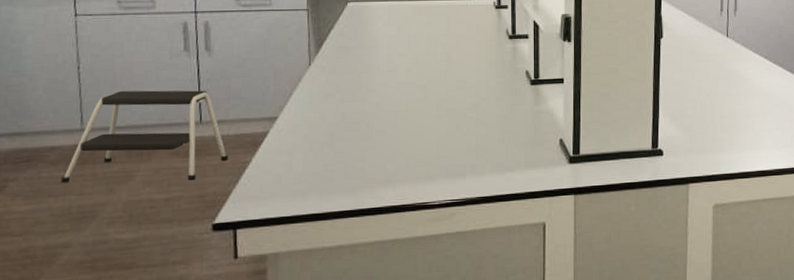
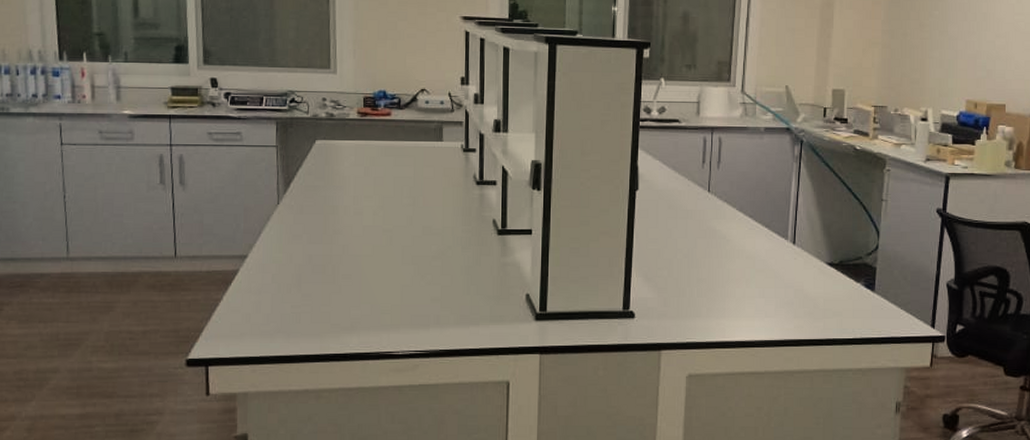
step stool: present [60,90,229,183] -> none [49,222,201,315]

